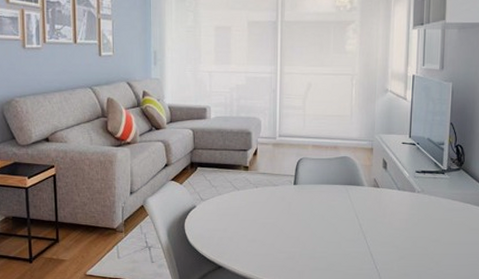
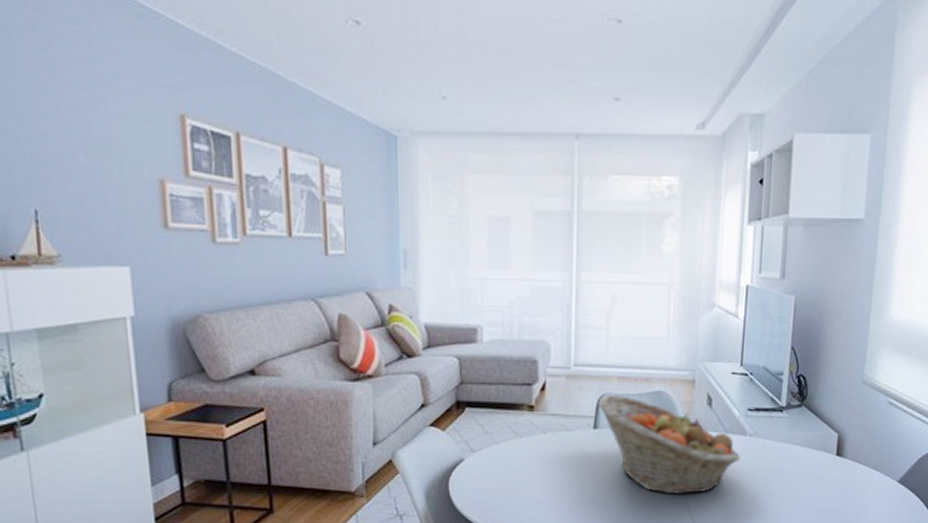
fruit basket: none [297,158,410,238] -> present [598,394,740,496]

